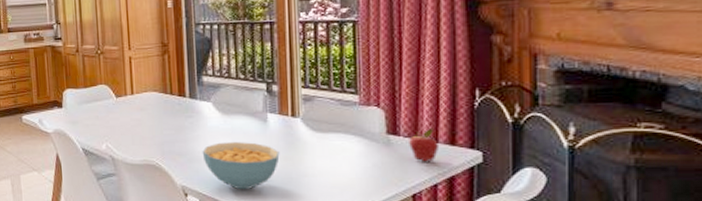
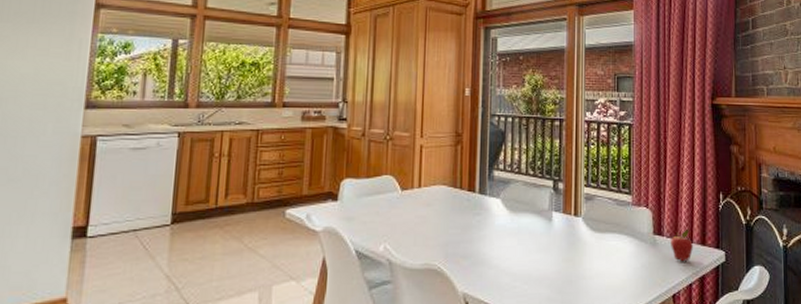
cereal bowl: present [202,142,280,190] -> none [487,242,562,296]

